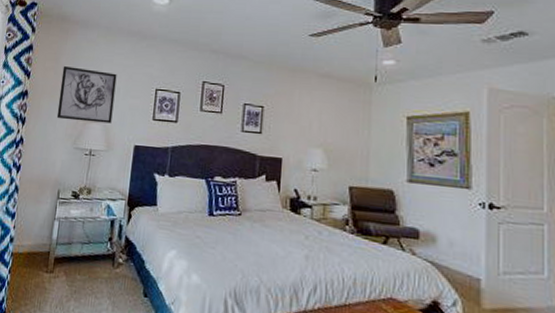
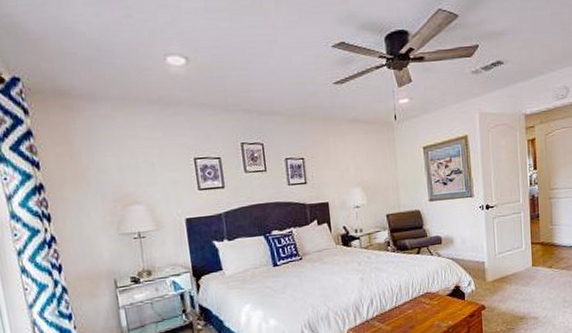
wall art: present [56,65,117,124] -> none [79,148,155,208]

